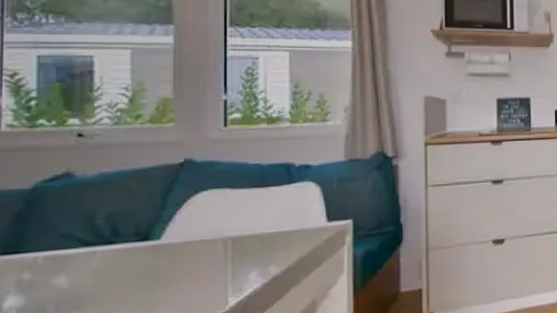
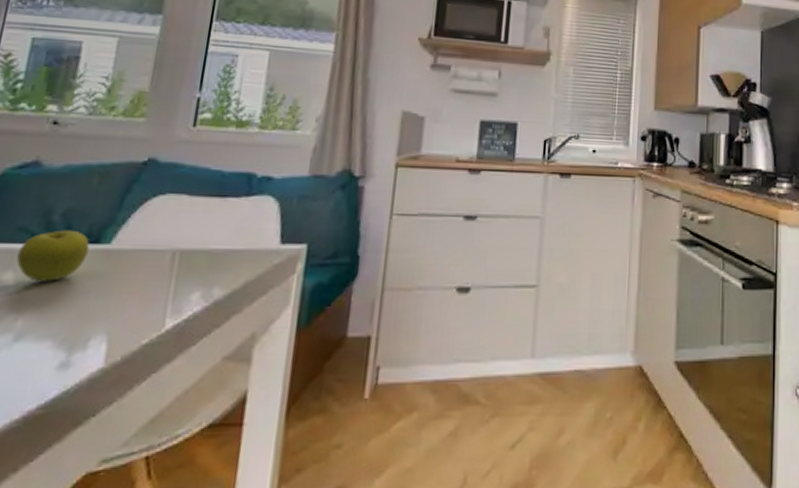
fruit: none [66,231,139,281] -> present [16,229,90,282]

